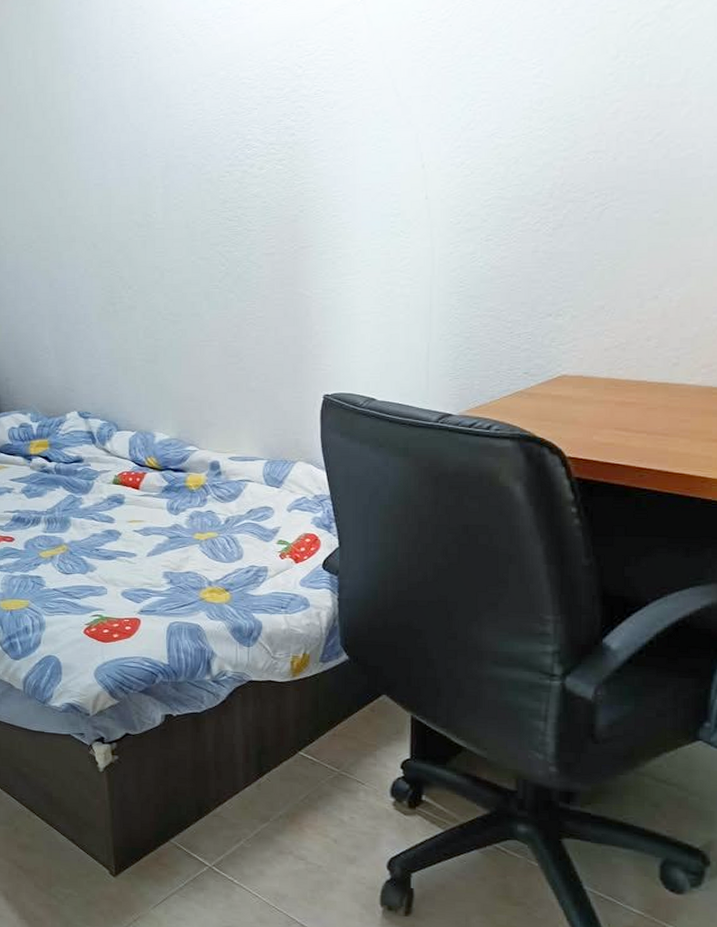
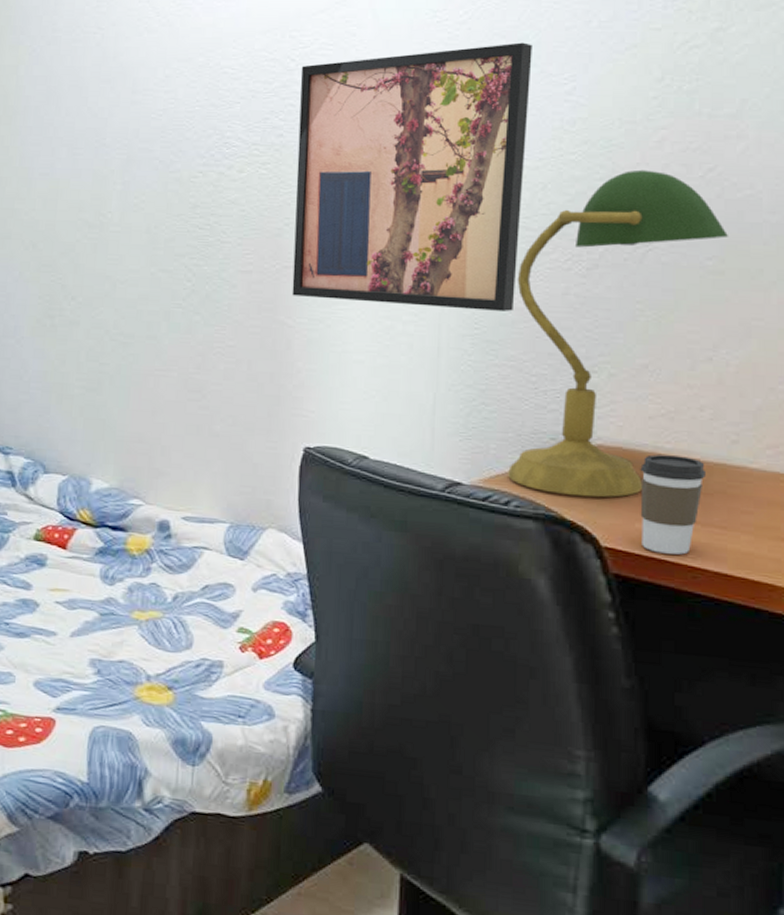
wall art: none [307,34,505,272] -> present [291,42,532,311]
desk lamp: none [489,139,672,418] -> present [508,169,728,497]
coffee cup: none [597,379,651,459] -> present [640,454,705,555]

